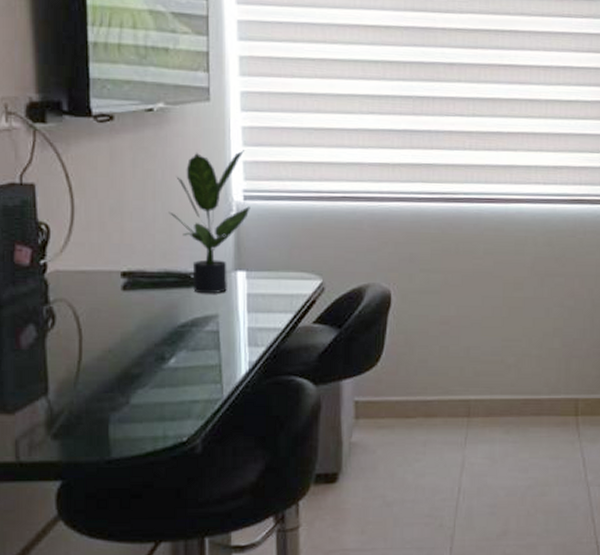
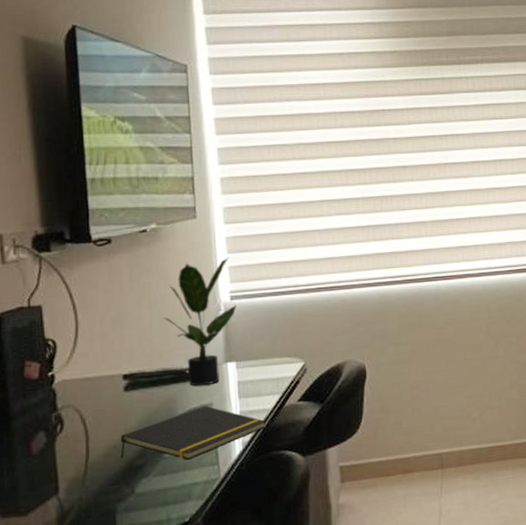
notepad: none [116,317,276,374] -> present [120,406,266,460]

